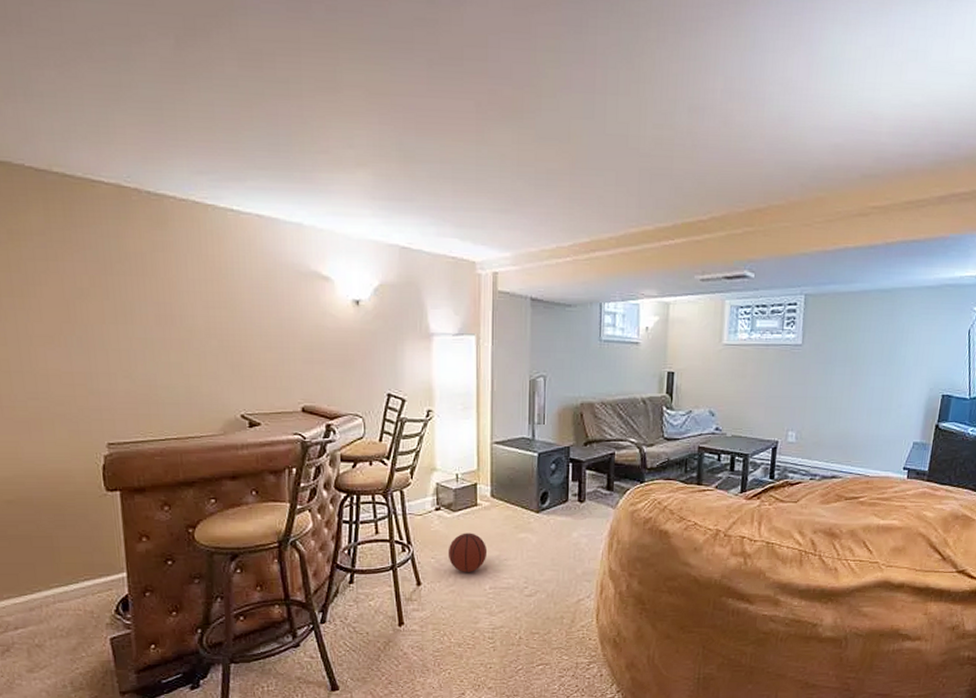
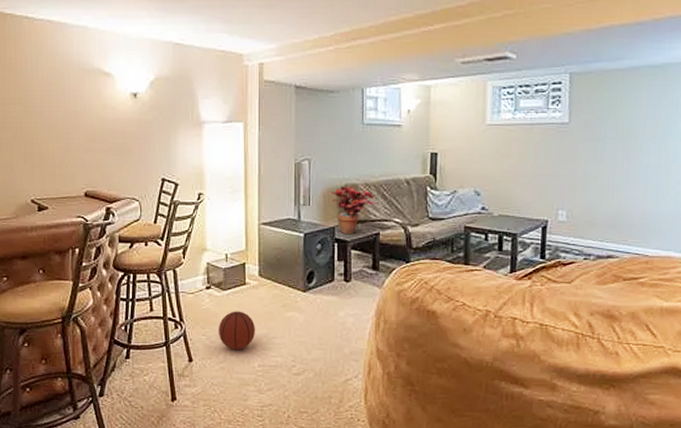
potted plant: none [567,403,610,455] -> present [331,185,374,235]

